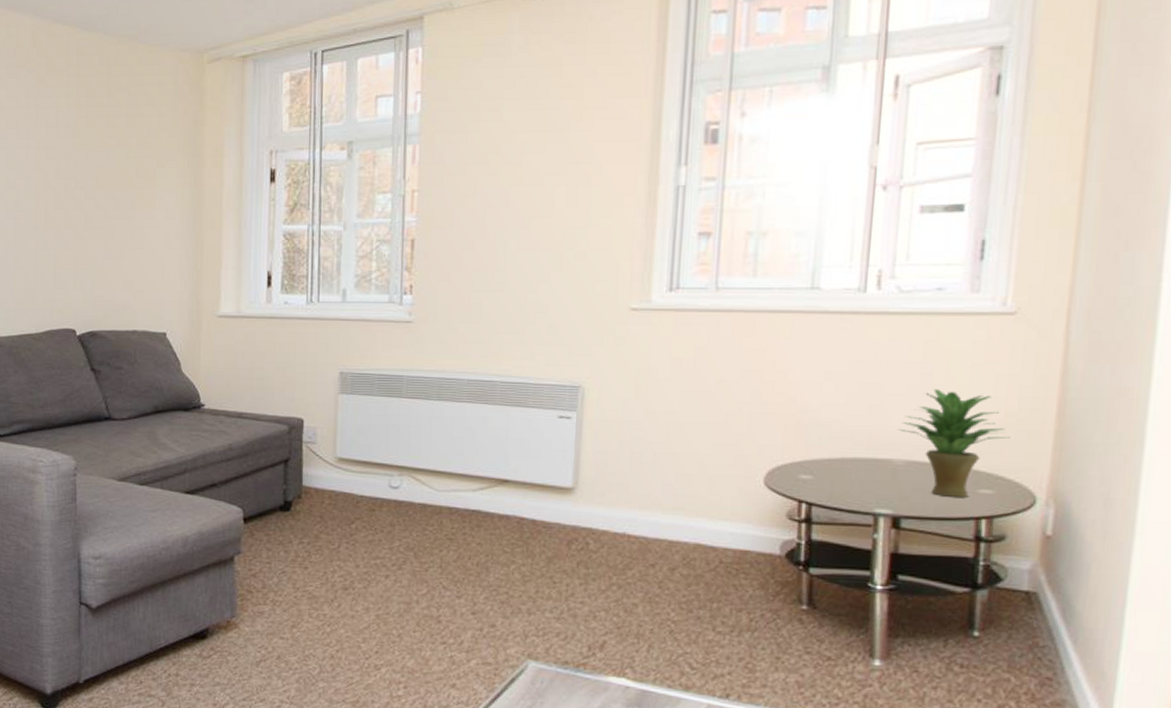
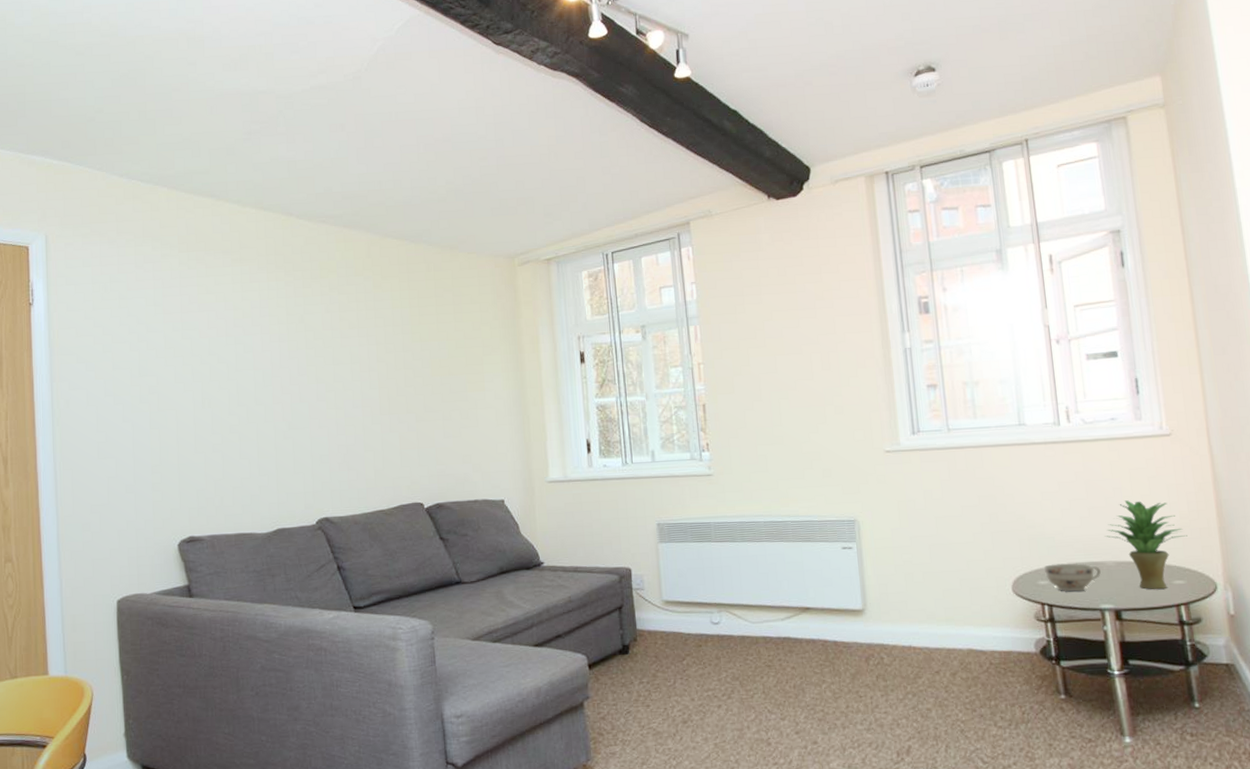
teacup: none [810,457,884,491] -> present [1044,563,1101,592]

